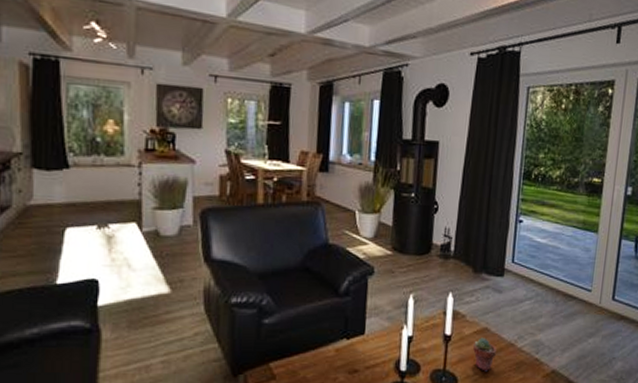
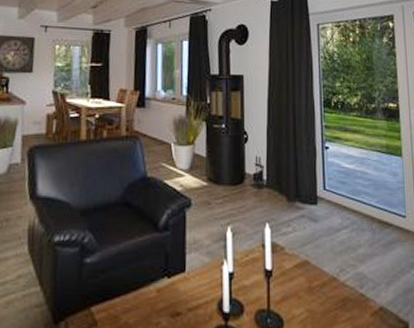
potted succulent: present [473,337,497,372] -> none [296,271,319,311]

